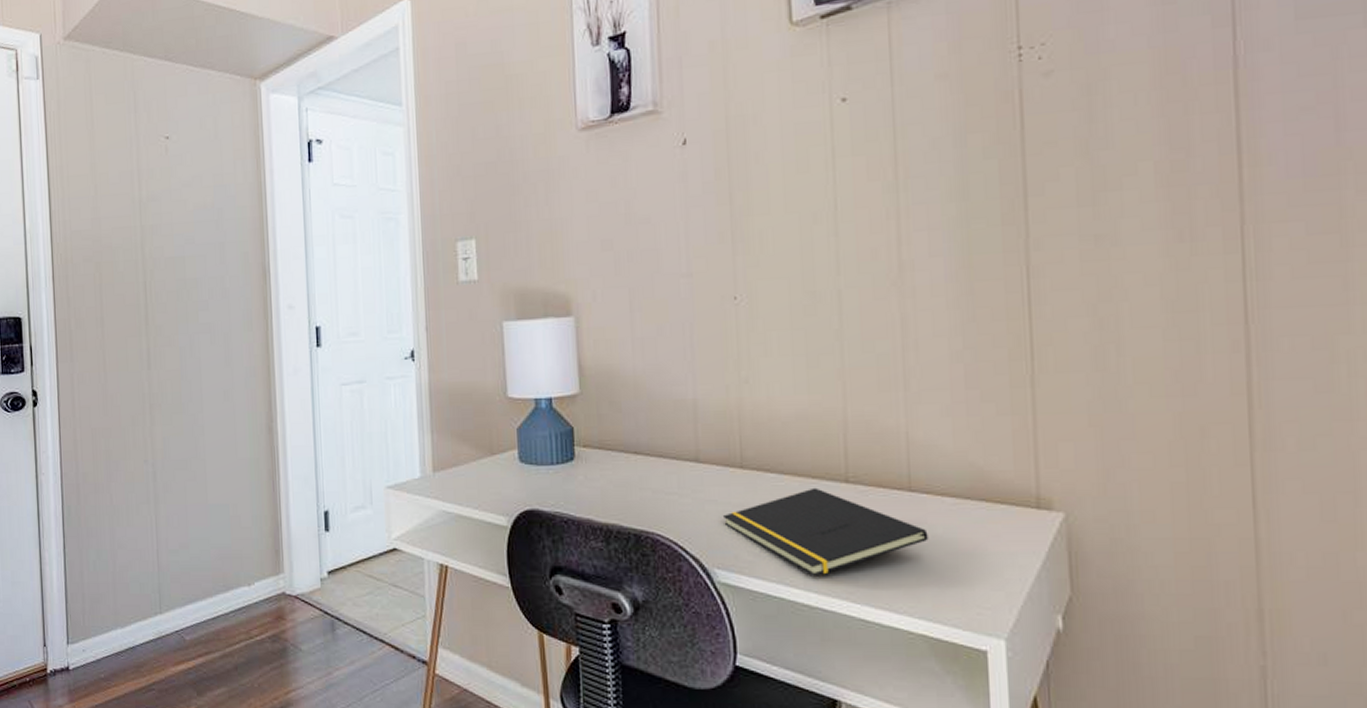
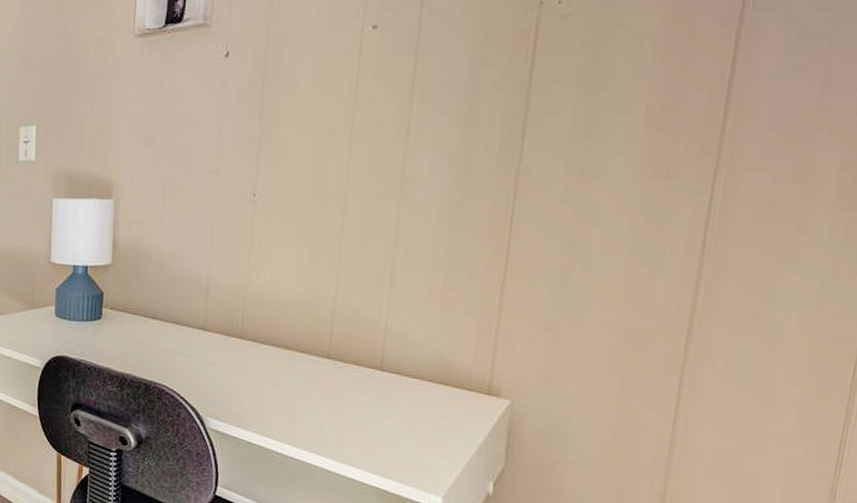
notepad: present [722,487,929,577] -> none [219,360,391,432]

